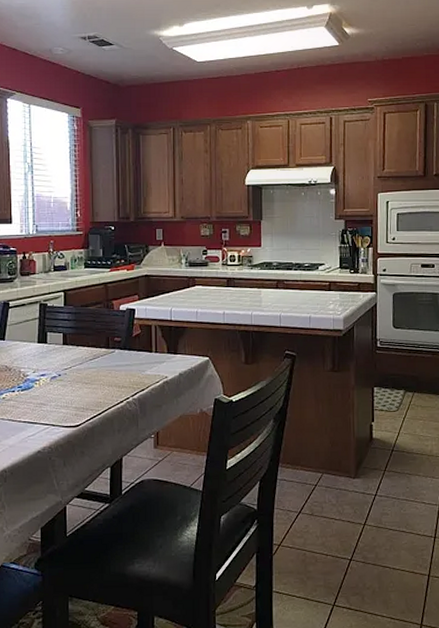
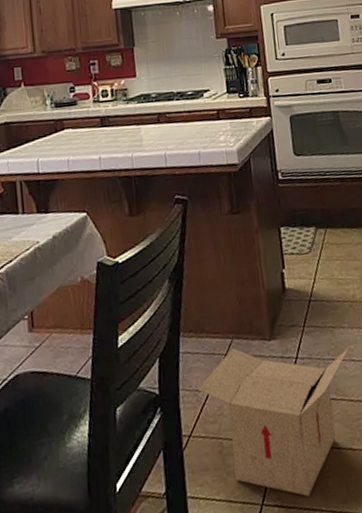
cardboard box: none [289,481,422,604] -> present [196,348,350,497]

